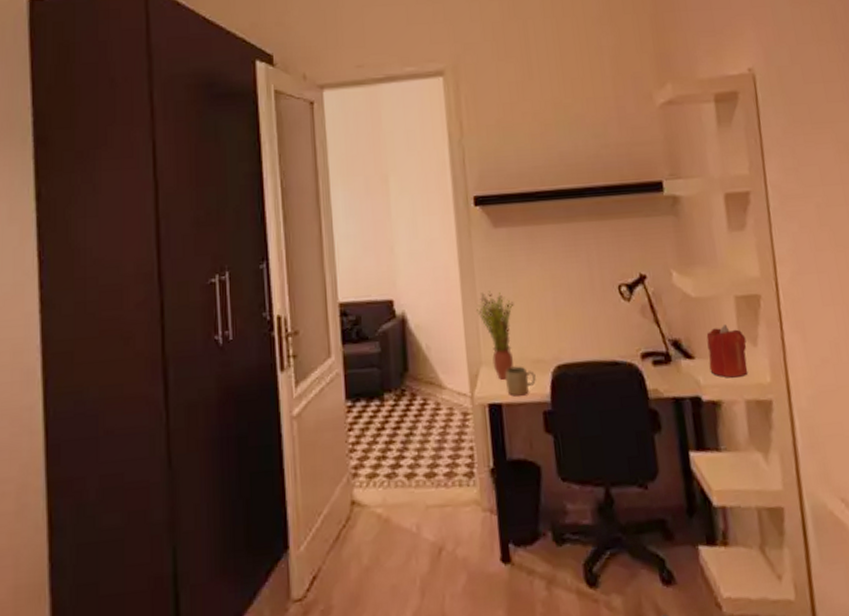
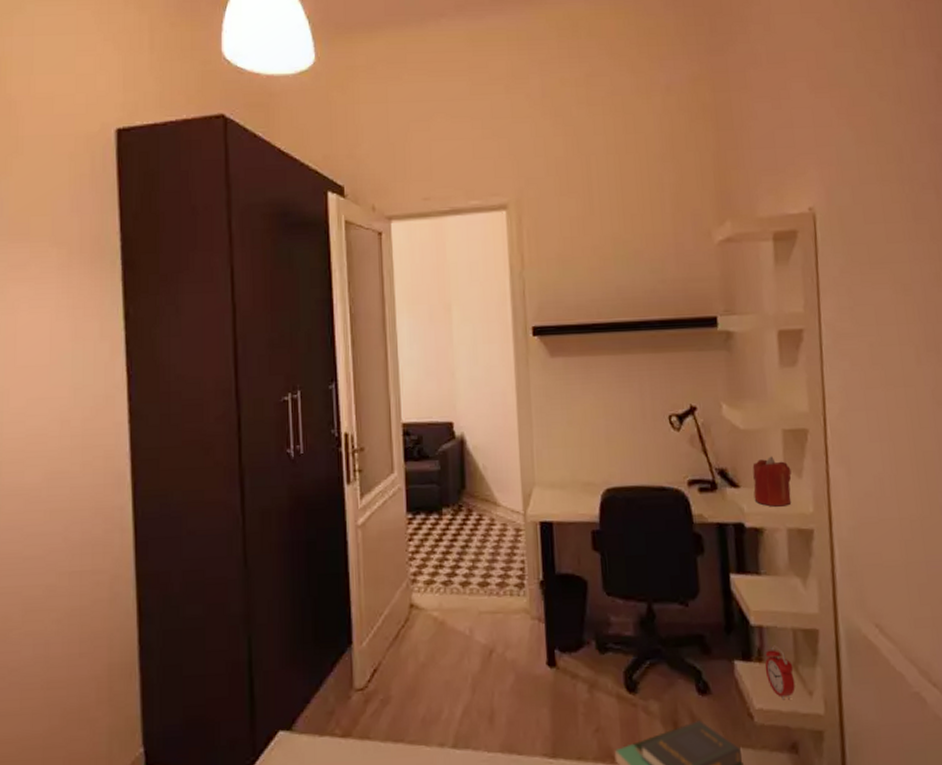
potted plant: present [477,291,514,380] -> none [532,416,568,500]
mug: present [505,366,536,397] -> none [557,488,586,516]
alarm clock: none [730,527,764,587] -> present [764,645,795,700]

